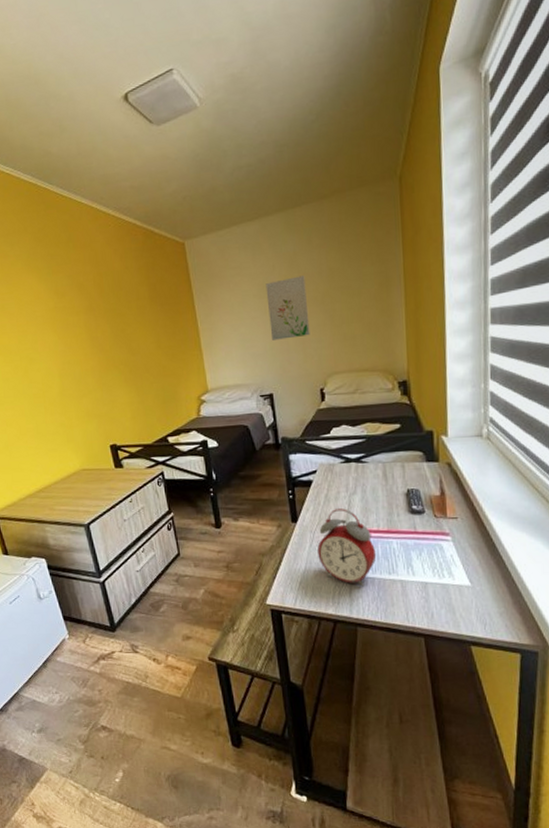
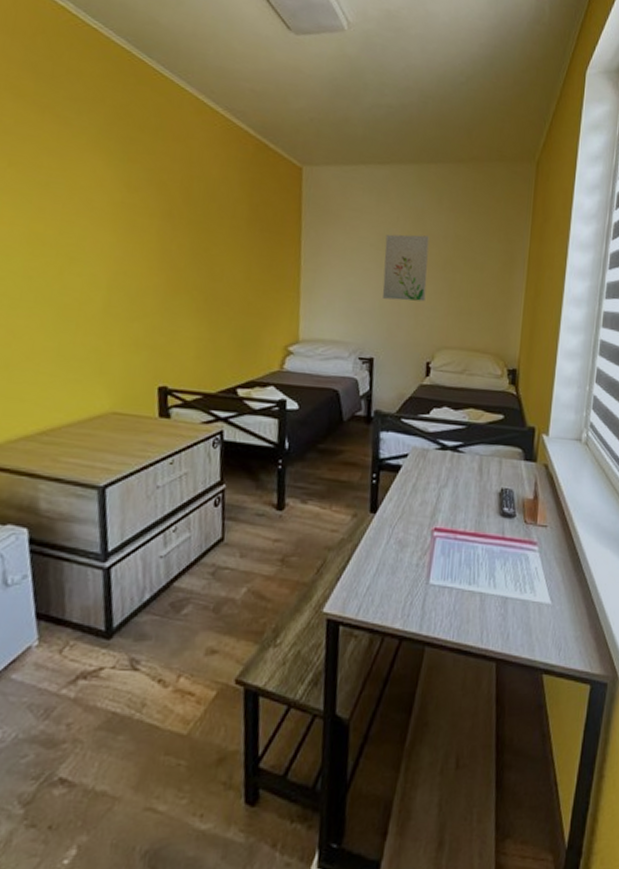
alarm clock: present [317,508,377,587] -> none [394,502,459,597]

